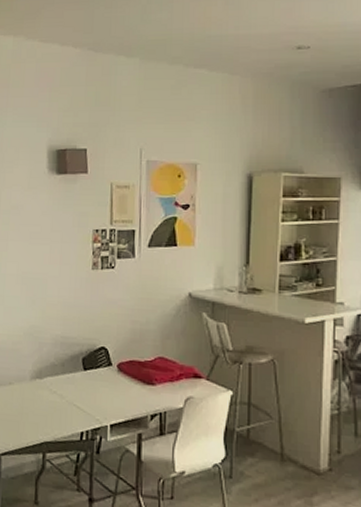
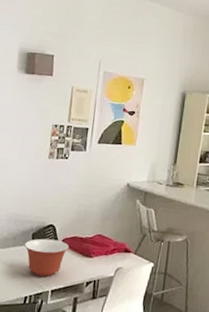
mixing bowl: none [74,363,126,409] -> present [24,238,69,277]

